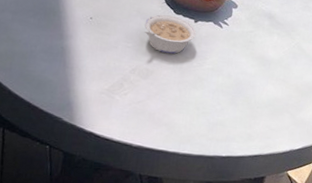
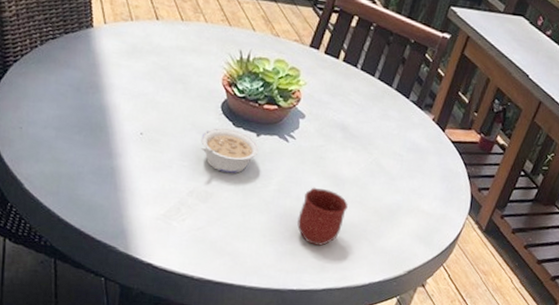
mug: none [228,66,273,118] -> present [297,187,348,246]

